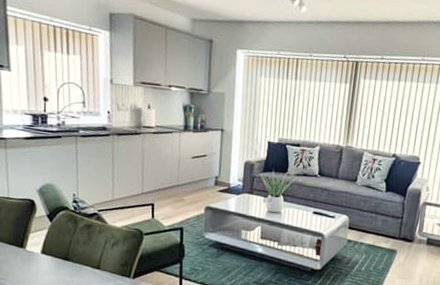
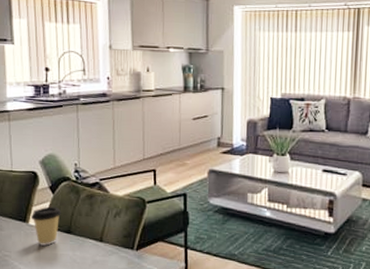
coffee cup: none [29,233,60,271] -> present [31,206,62,246]

